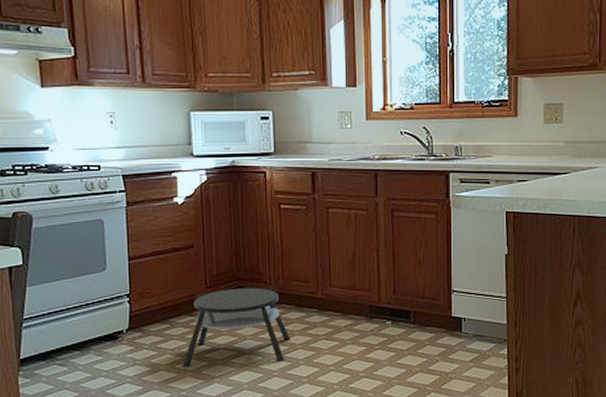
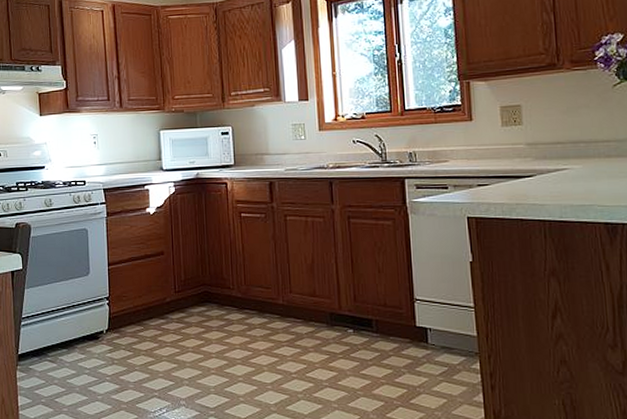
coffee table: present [182,287,291,368] -> none [154,293,255,369]

